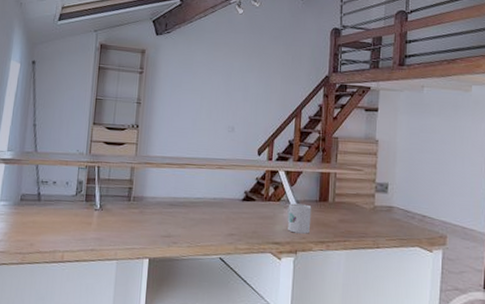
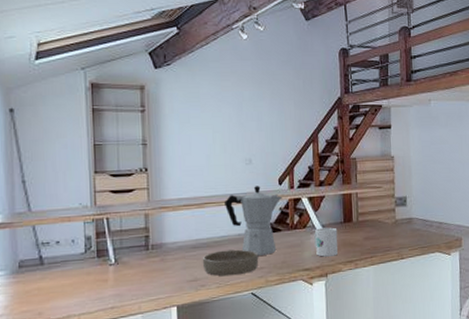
bowl: none [177,211,231,238] -> present [202,249,259,276]
moka pot: none [203,153,260,223] -> present [223,186,282,256]

